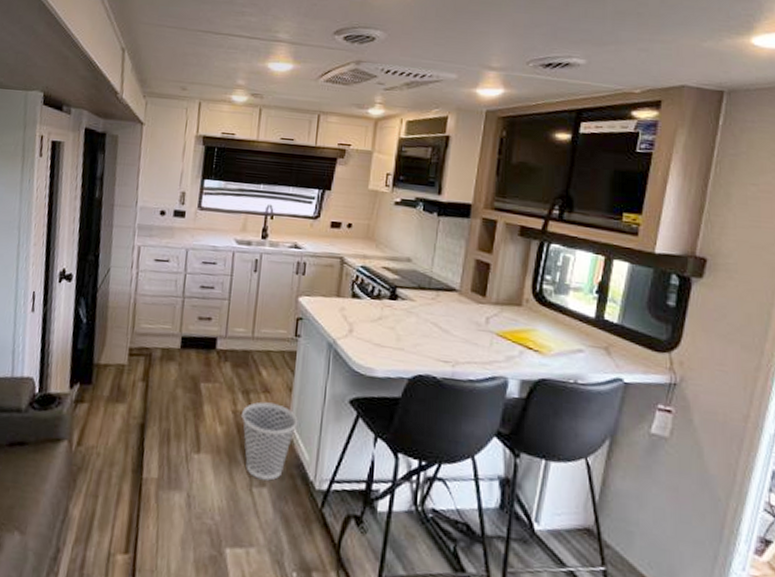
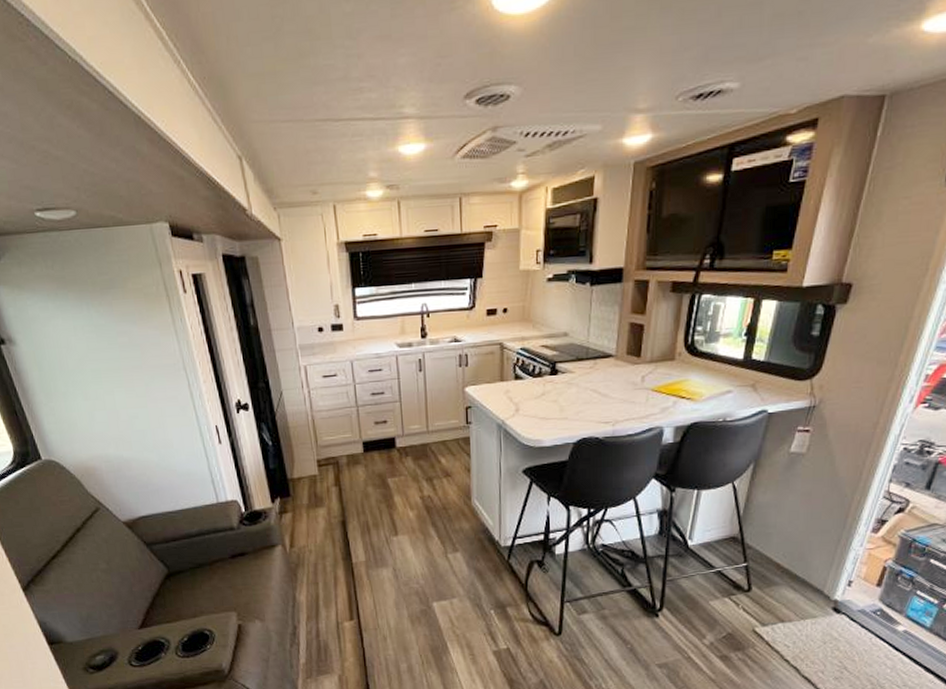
wastebasket: present [242,401,298,481] -> none [429,484,479,547]

